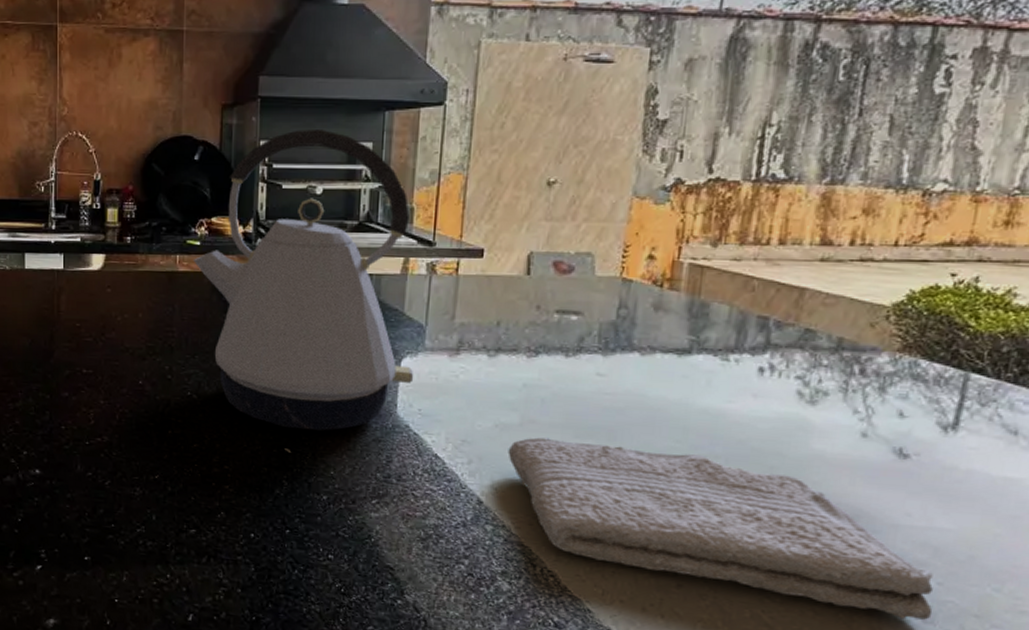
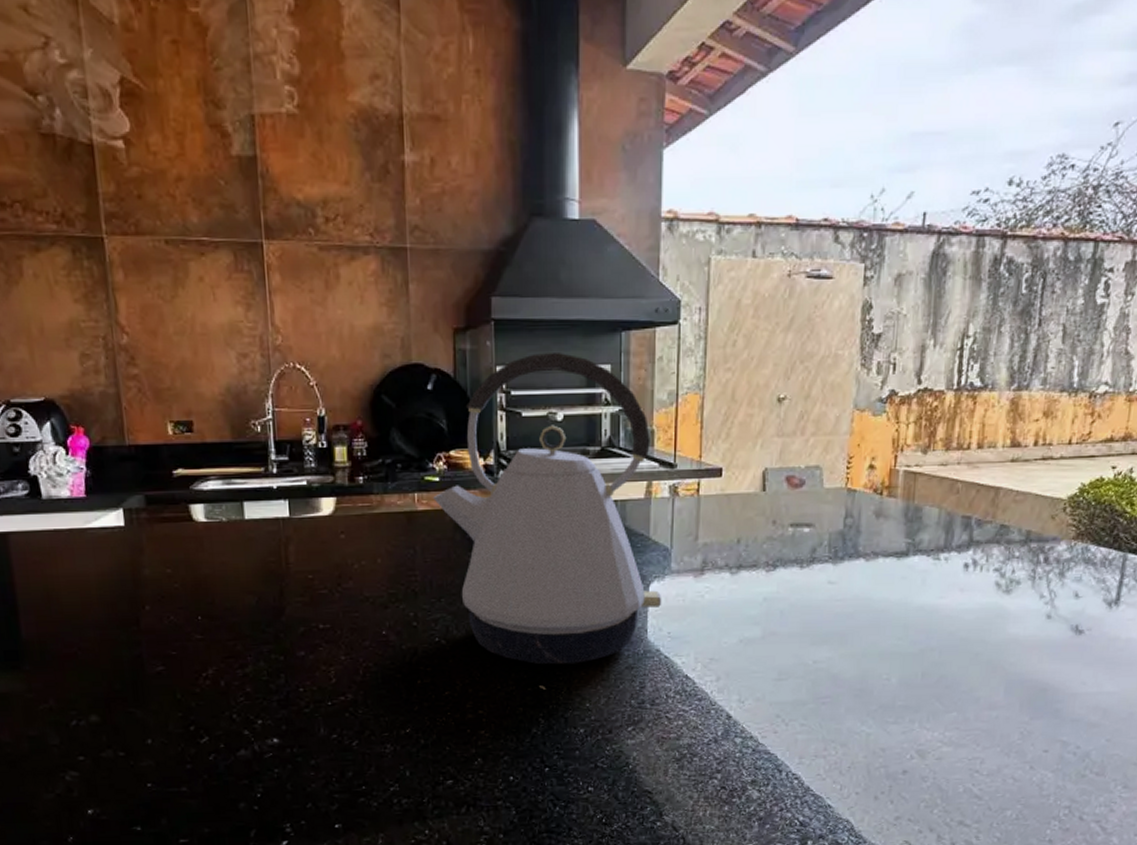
washcloth: present [508,437,933,620] -> none [752,648,1104,775]

